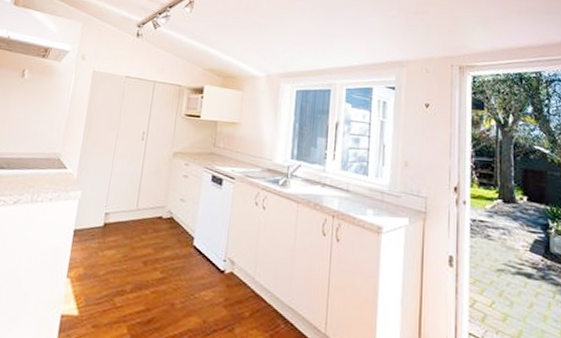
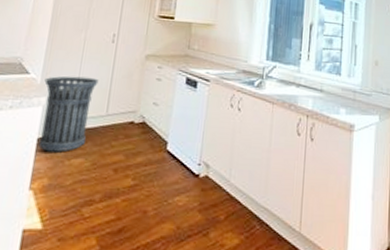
trash can: none [74,171,130,244] -> present [38,76,99,153]

